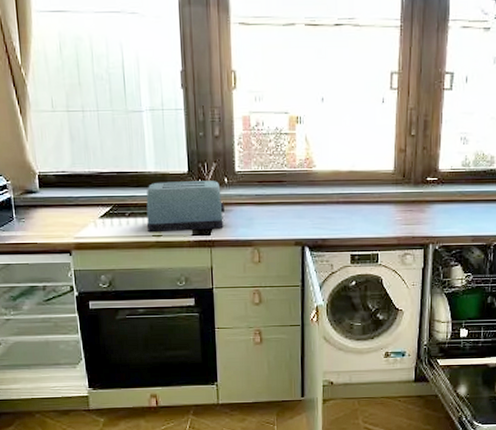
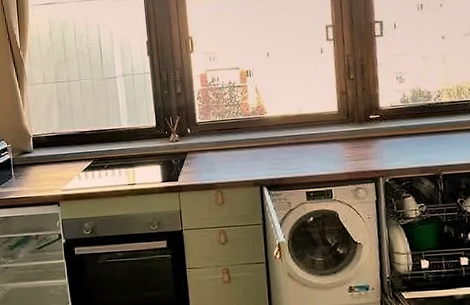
toaster: present [146,181,224,233] -> none [121,132,189,182]

